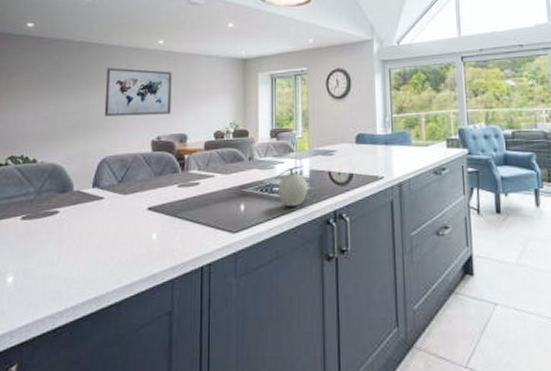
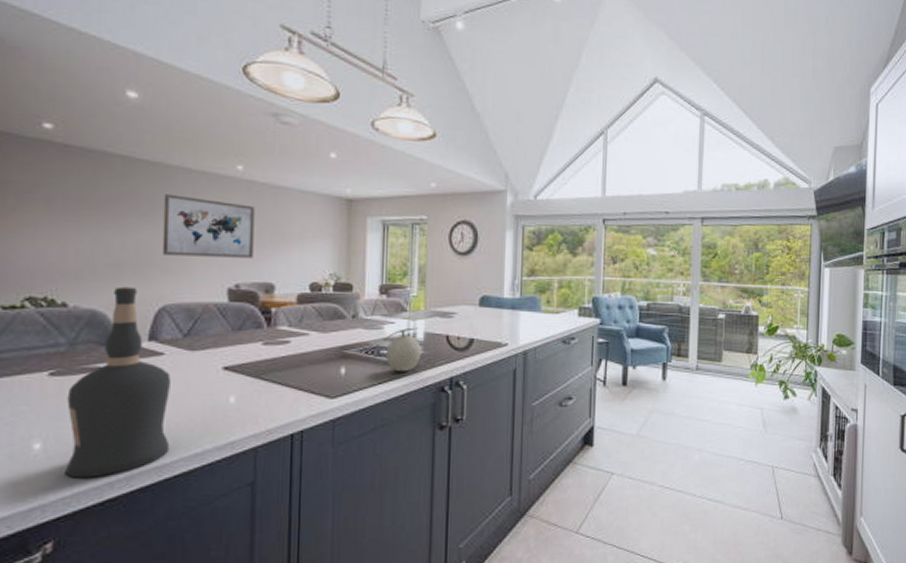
liquor bottle: none [28,143,108,308] -> present [65,286,170,478]

